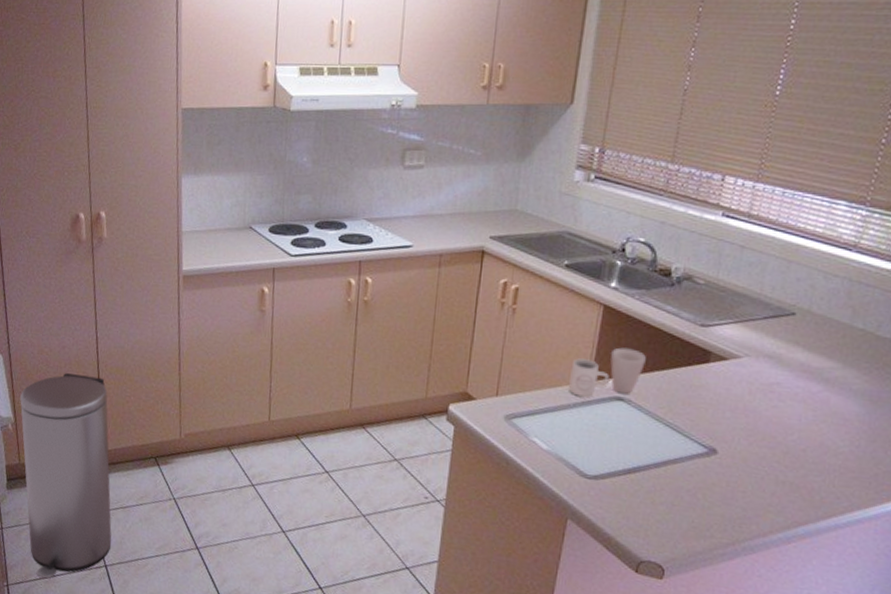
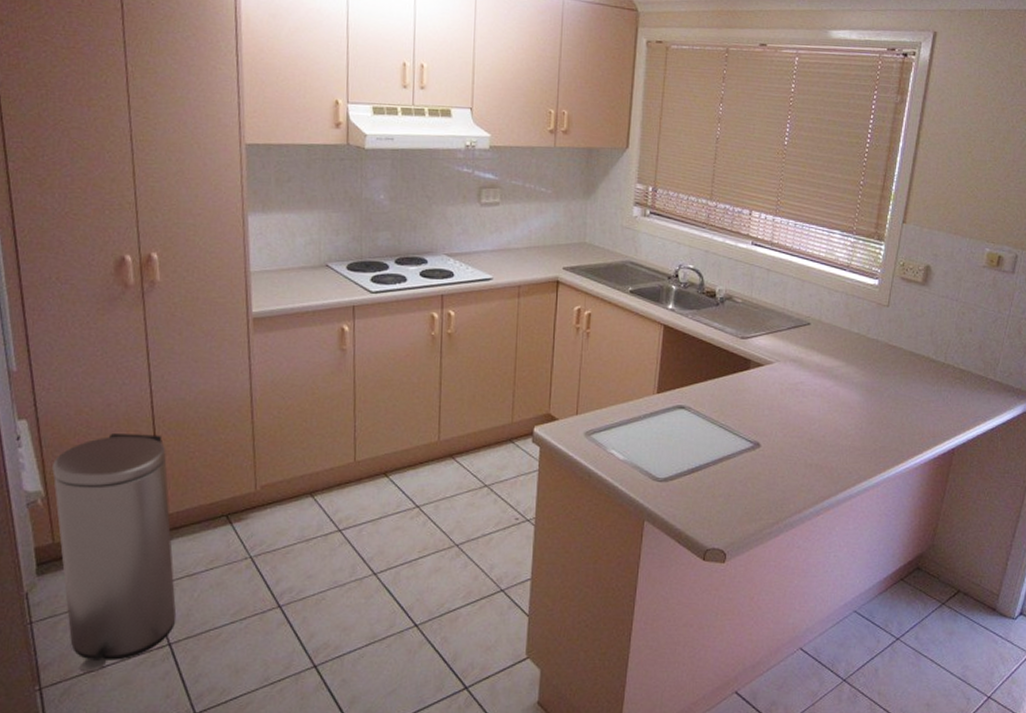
mug: present [568,358,609,397] -> none [638,374,672,408]
cup: present [610,347,646,394] -> none [672,361,700,402]

